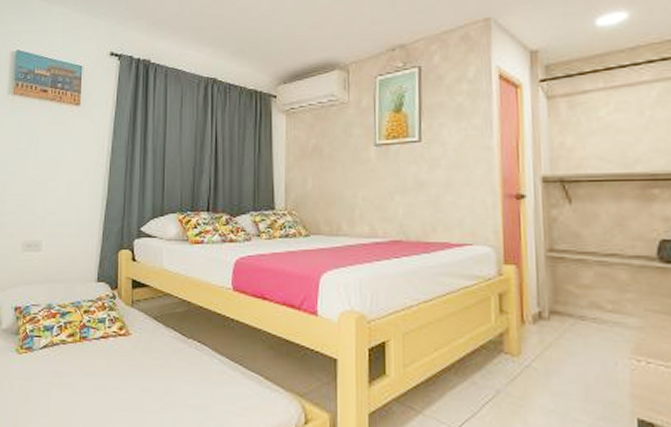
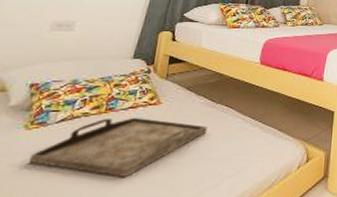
serving tray: none [24,347,181,414] -> present [28,117,208,177]

